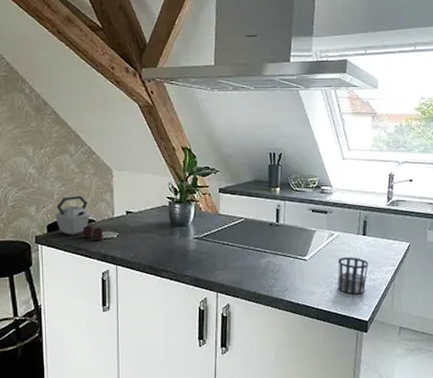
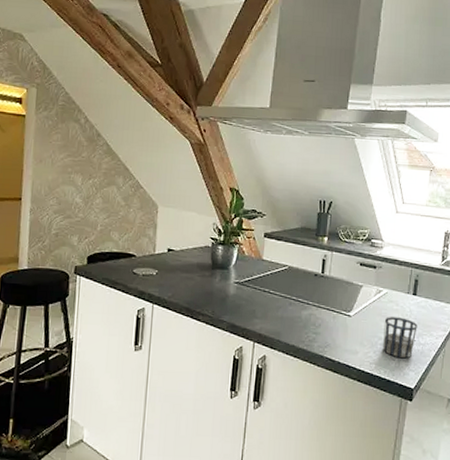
kettle: present [55,195,103,241] -> none [96,228,142,277]

